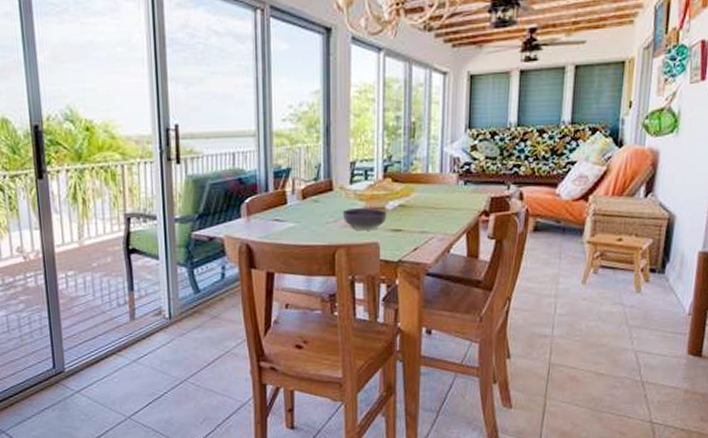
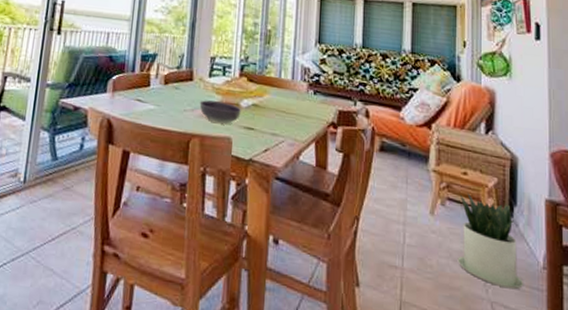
planter: none [606,257,669,338] -> present [457,192,524,290]

